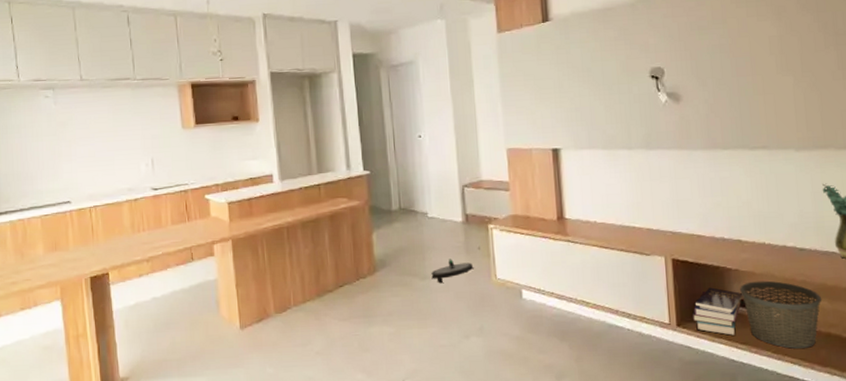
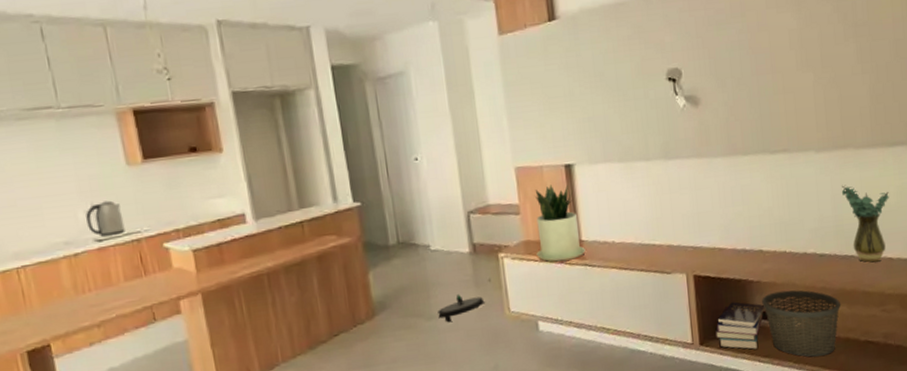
kettle: none [147,156,176,187] -> present [85,200,125,238]
planter: none [523,166,569,236] -> present [535,185,586,262]

